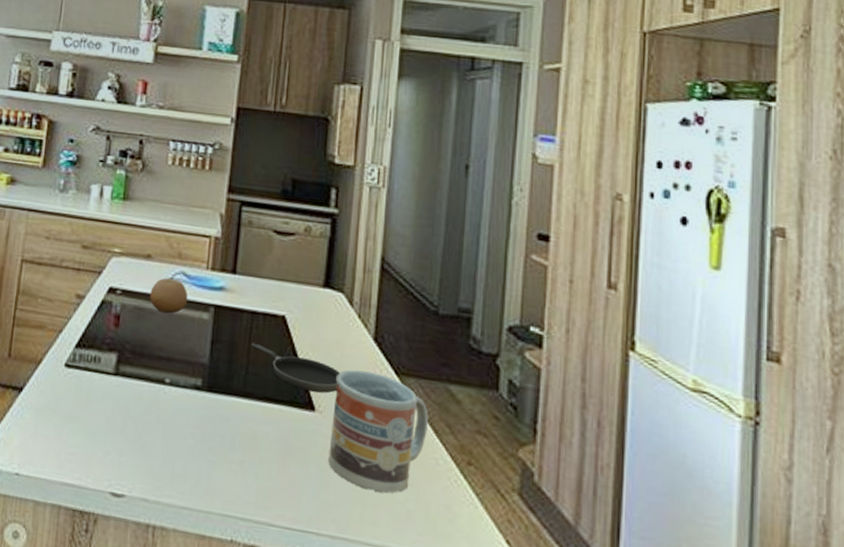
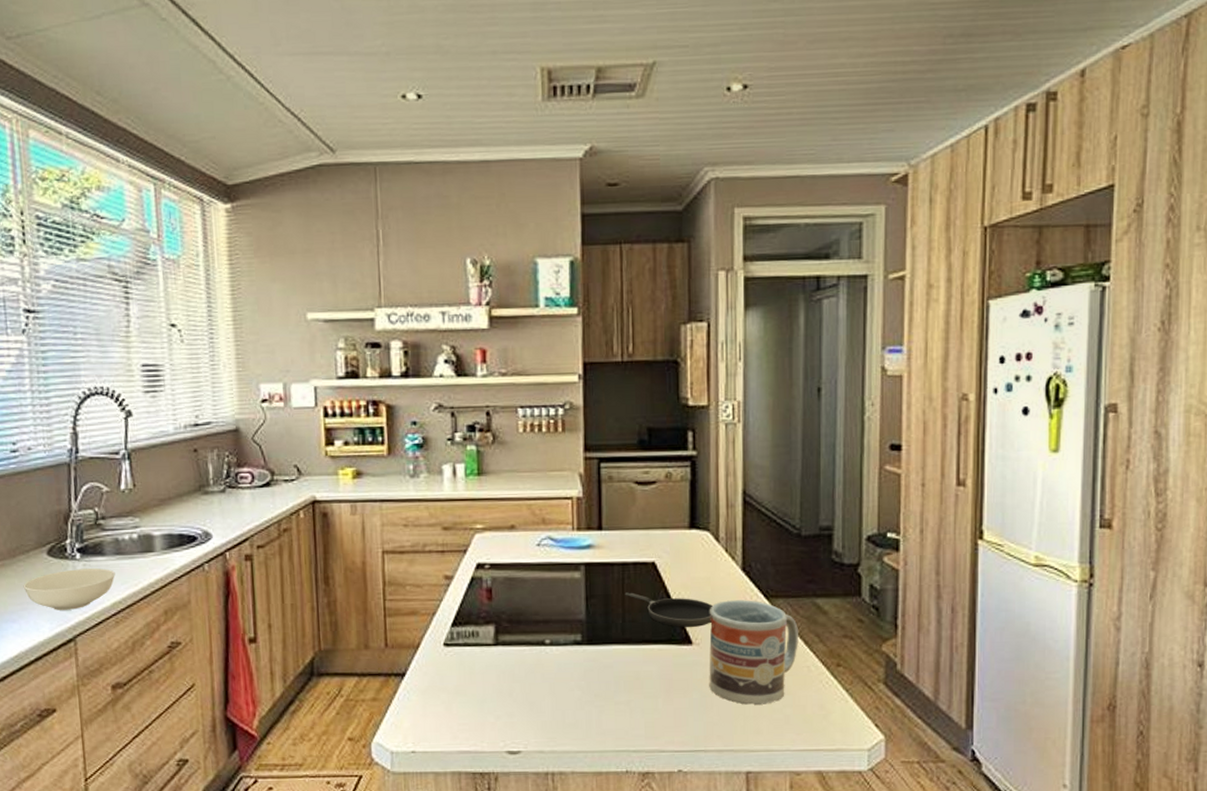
fruit: present [150,278,188,314] -> none [519,545,558,579]

